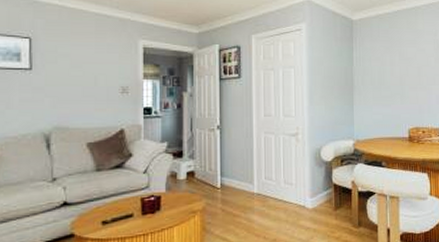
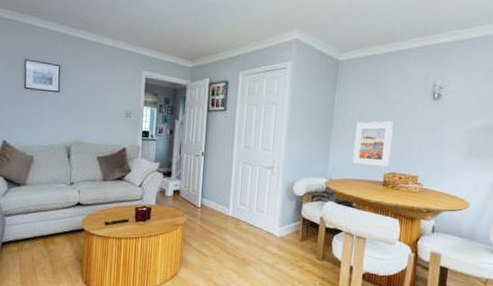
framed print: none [376,77,412,123] -> present [353,121,393,167]

